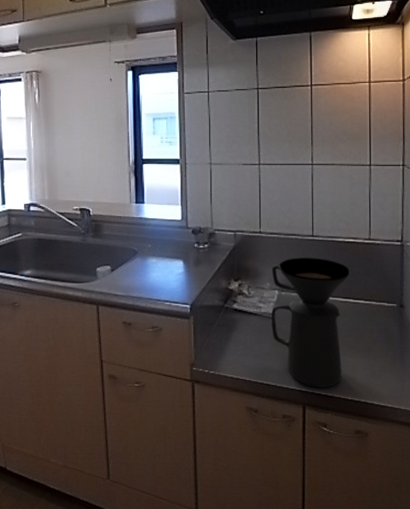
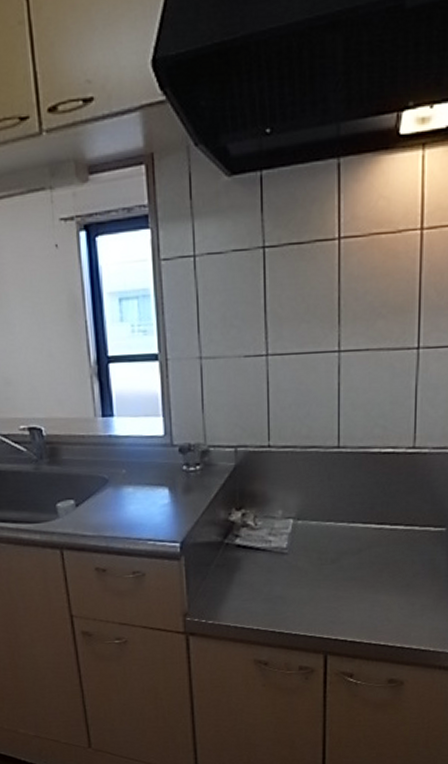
coffee maker: present [271,257,350,388] -> none [284,475,387,633]

